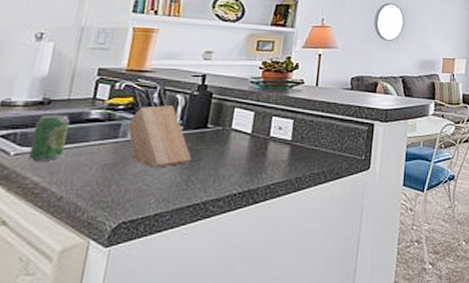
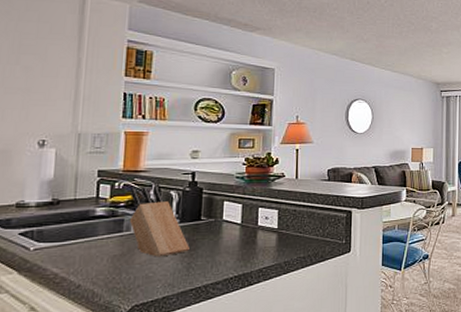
beverage can: present [28,114,70,162] -> none [46,212,78,255]

